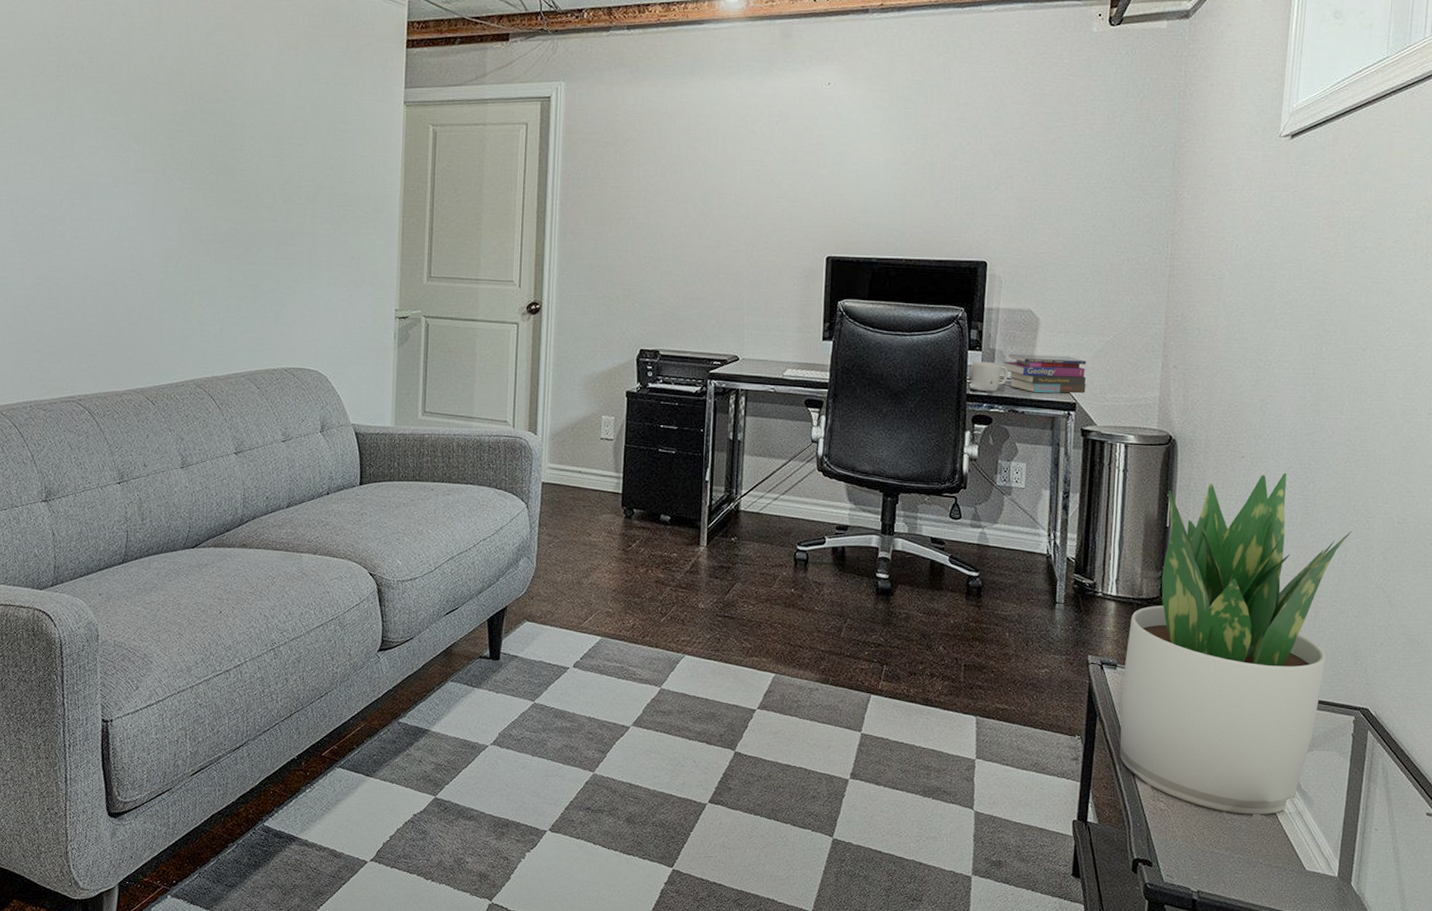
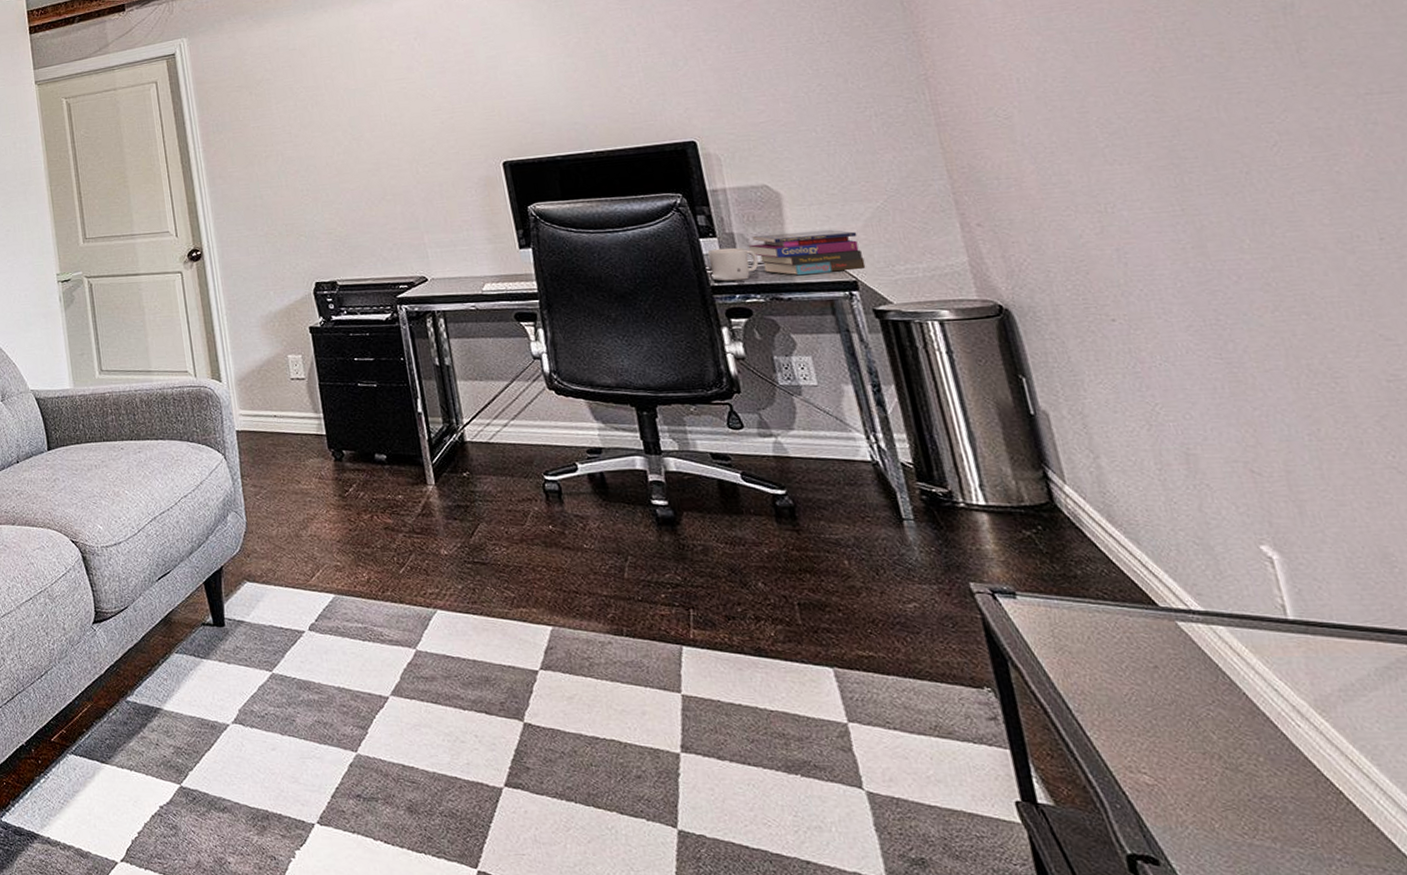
planter: present [1119,472,1352,815] -> none [1016,333,1363,790]

